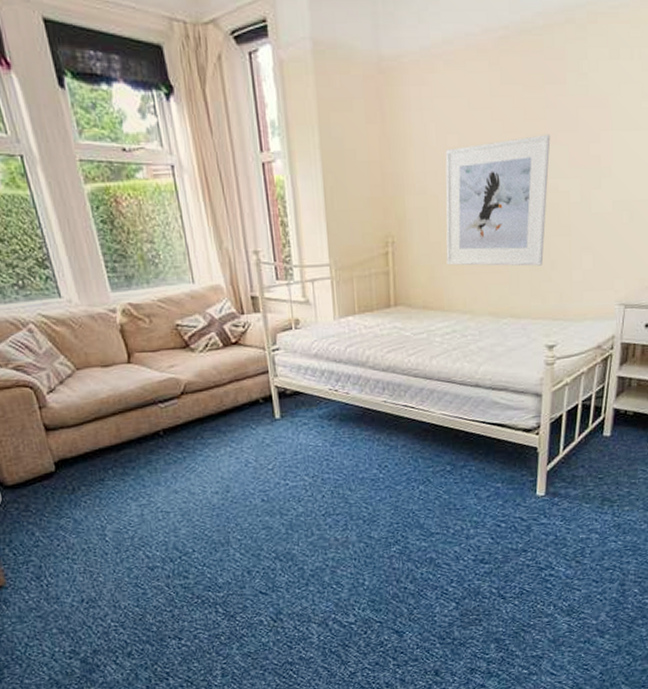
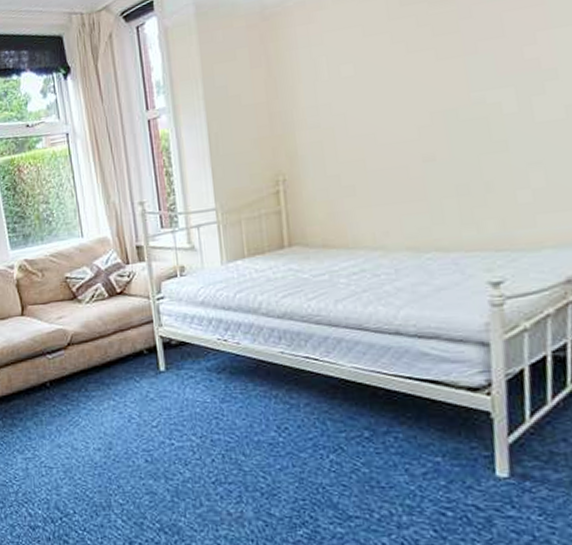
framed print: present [445,134,551,267] -> none [339,45,474,199]

